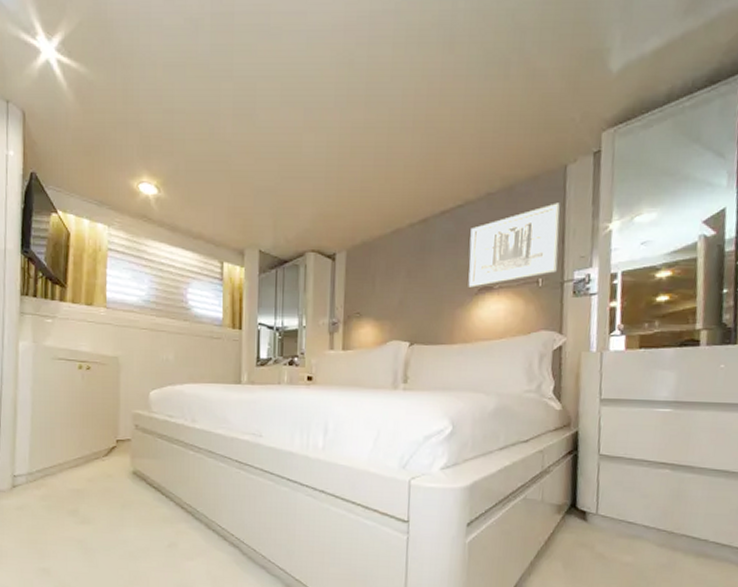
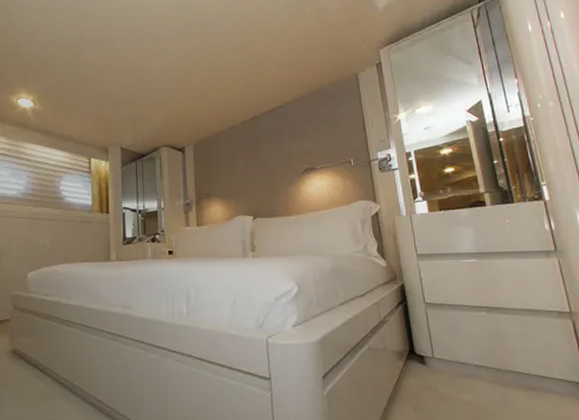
wall art: present [468,203,561,288] -> none [291,101,365,169]

